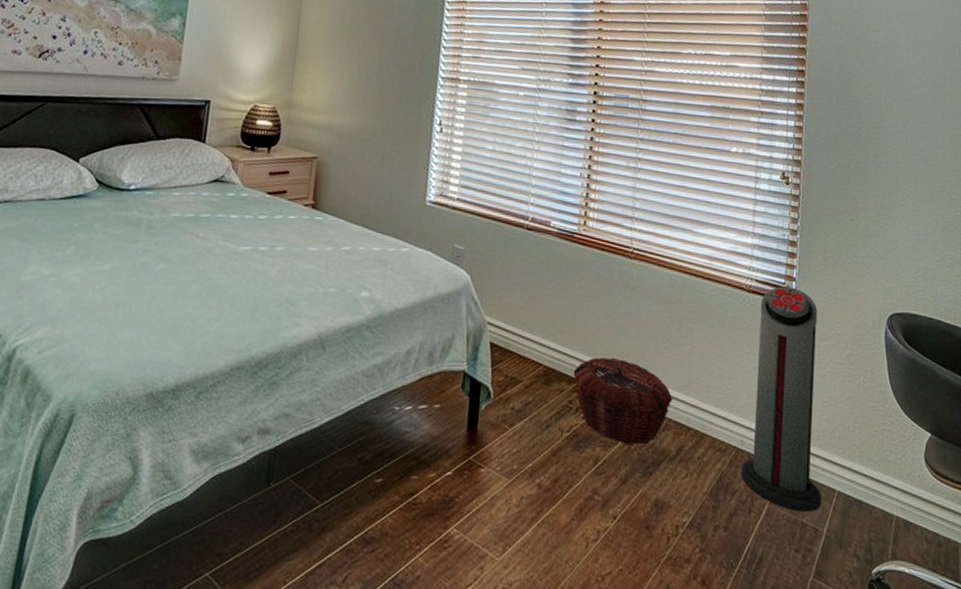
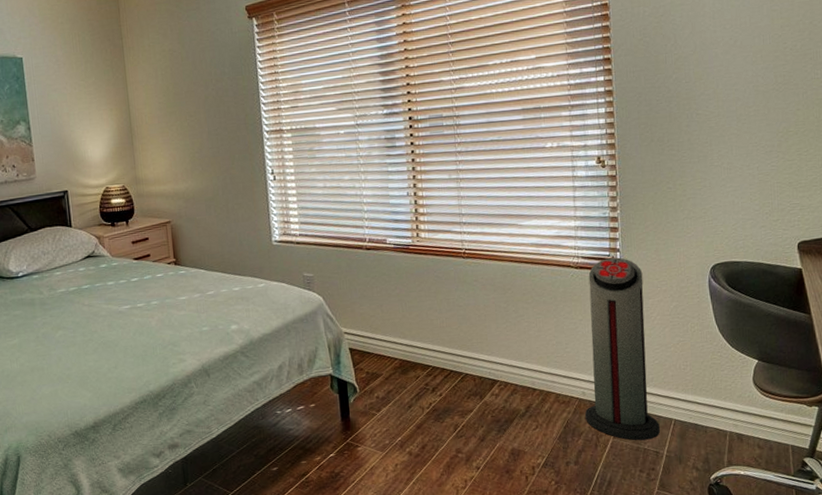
woven basket: present [573,357,673,445] -> none [425,343,518,410]

